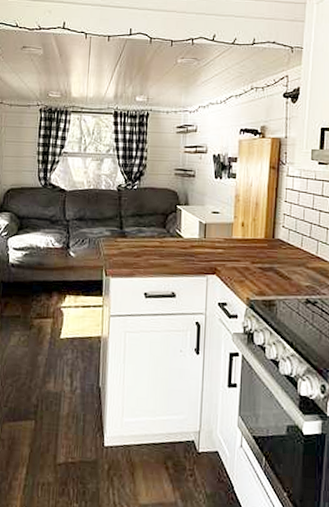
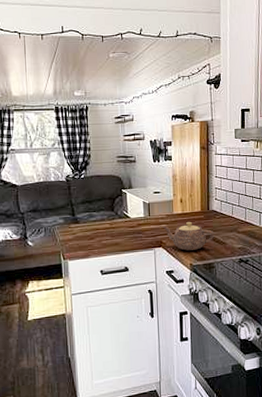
teapot: none [218,249,278,283] -> present [162,221,215,251]

